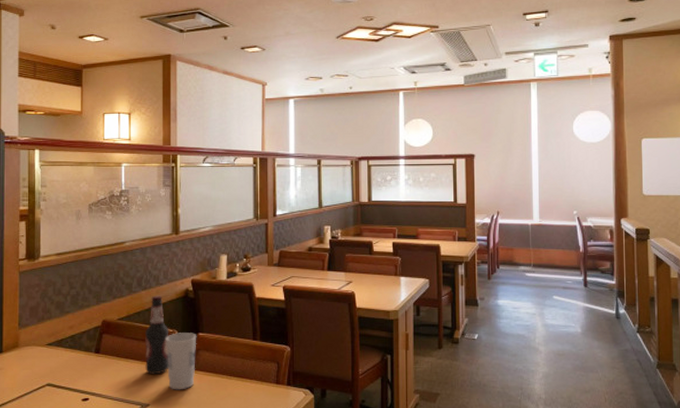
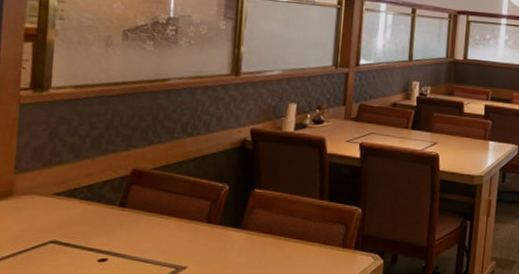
bottle: present [144,295,169,375] -> none [184,143,218,234]
cup: present [166,333,197,390] -> none [212,187,253,252]

